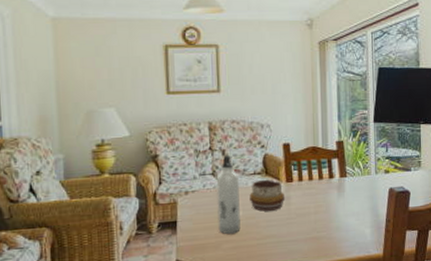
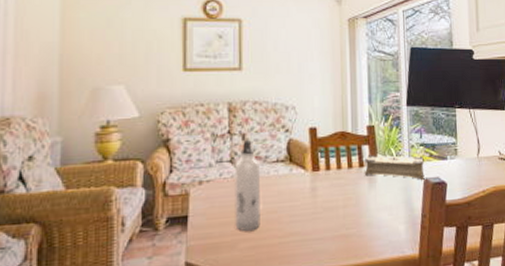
decorative bowl: present [250,179,286,212] -> none [271,167,311,205]
book: none [334,166,390,189] -> present [365,154,425,180]

